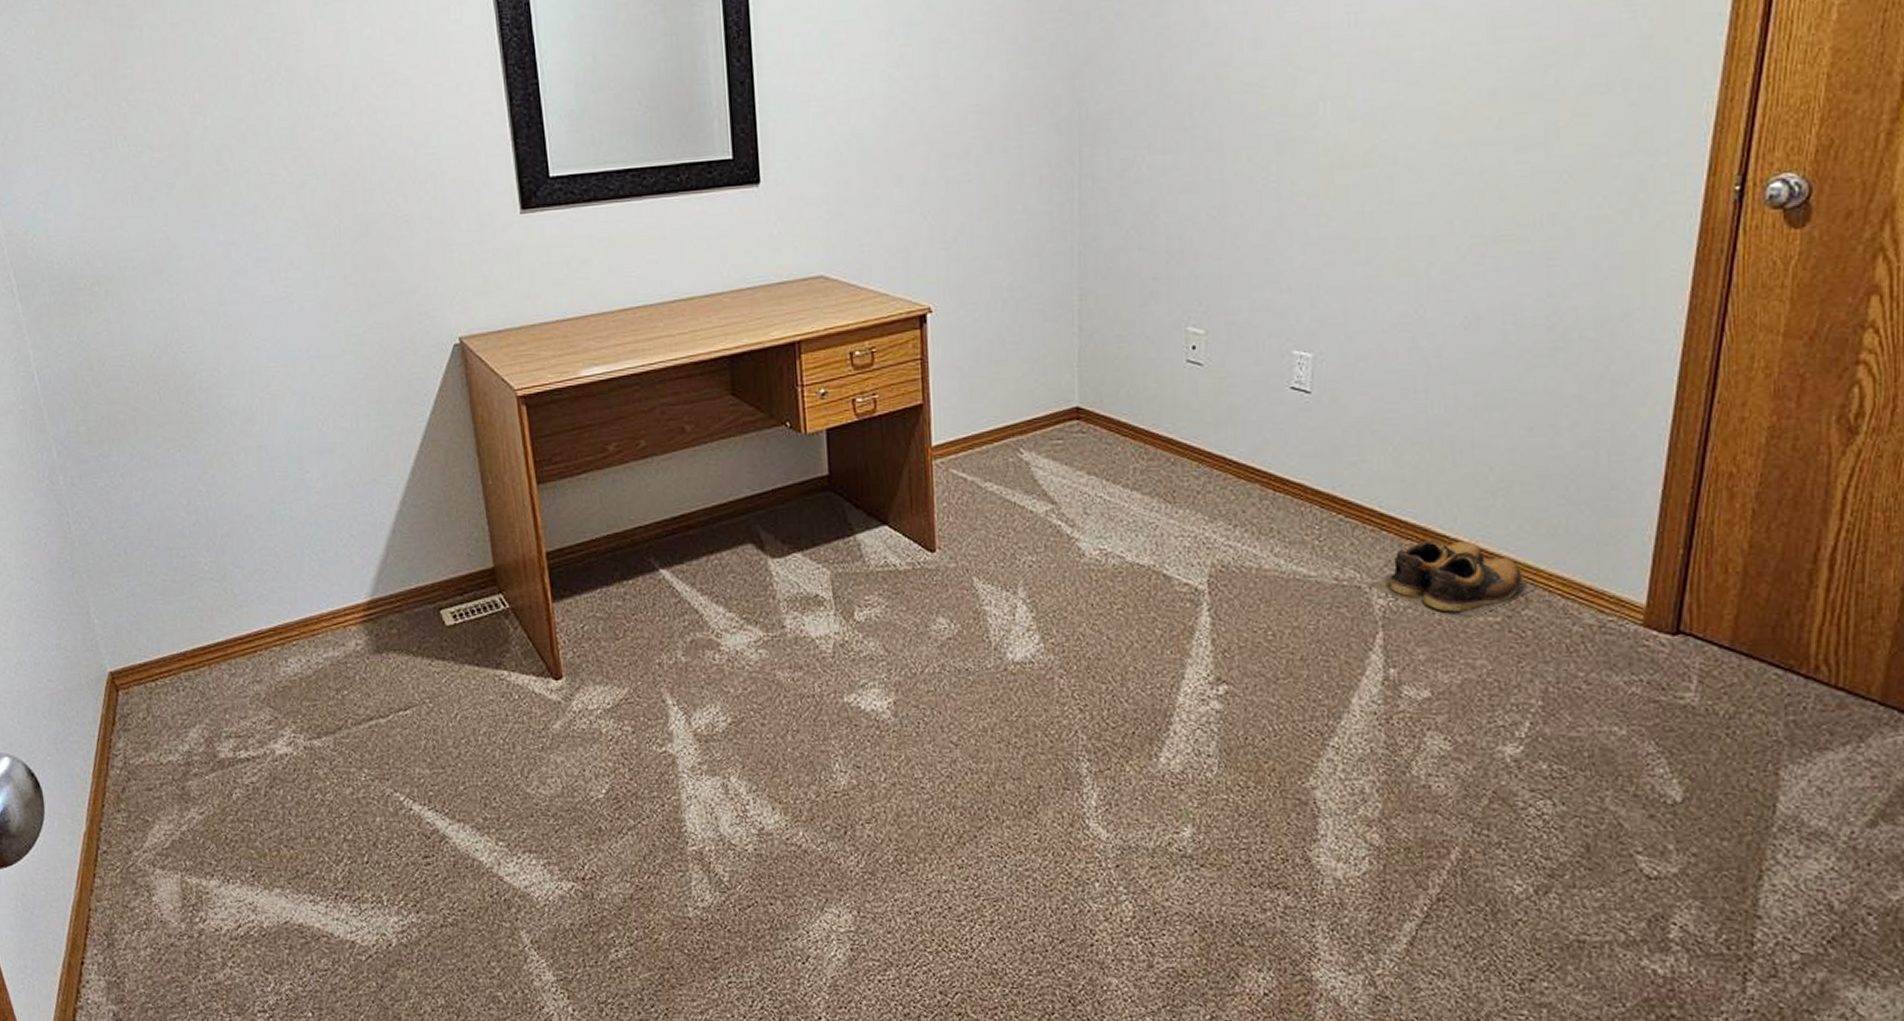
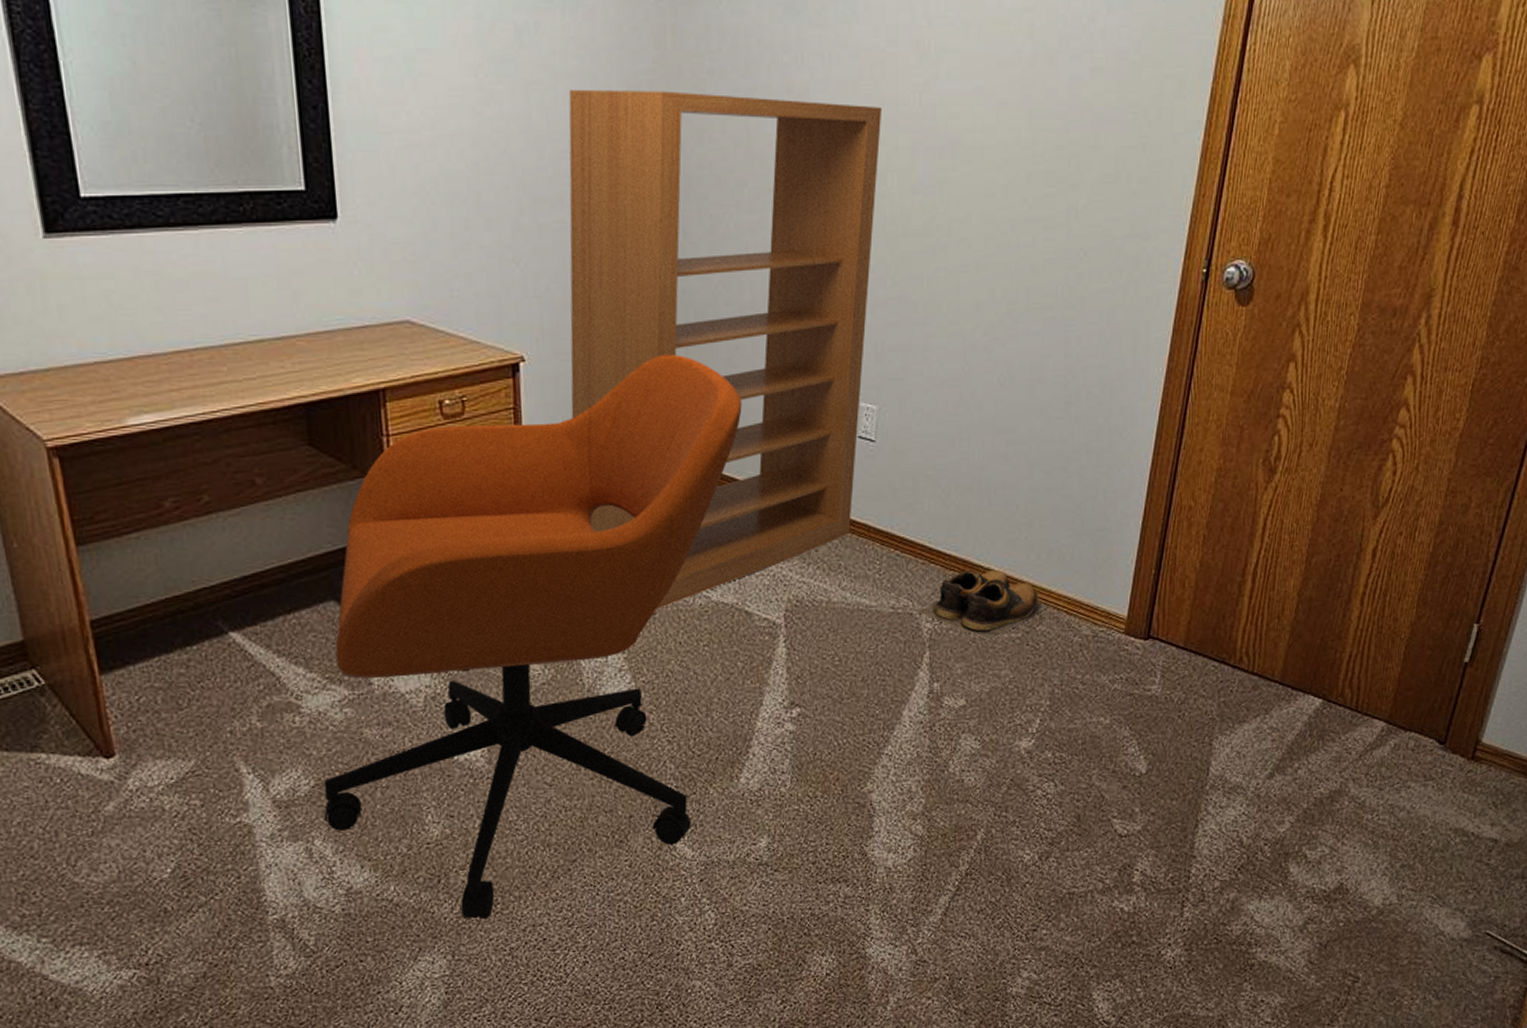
office chair: none [739,302,1158,878] -> present [323,353,742,920]
bookshelf: none [975,32,1312,567] -> present [568,89,883,609]

